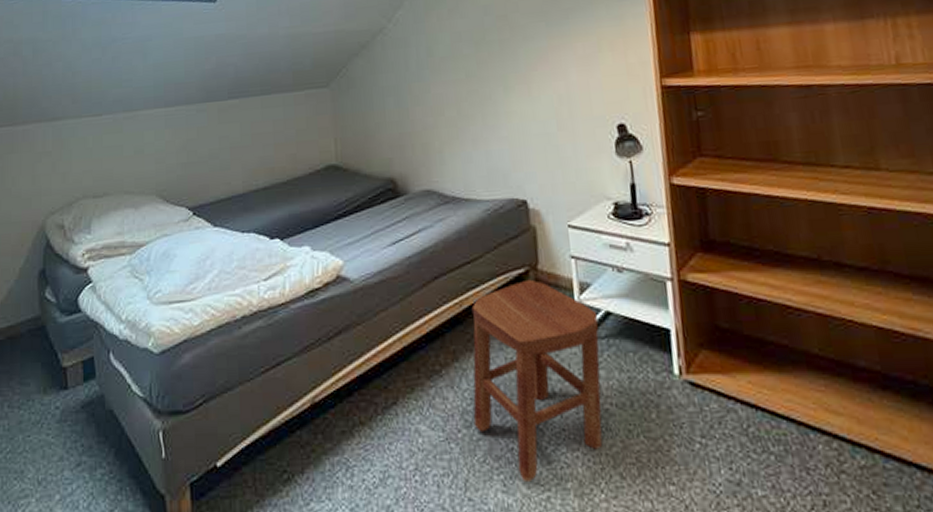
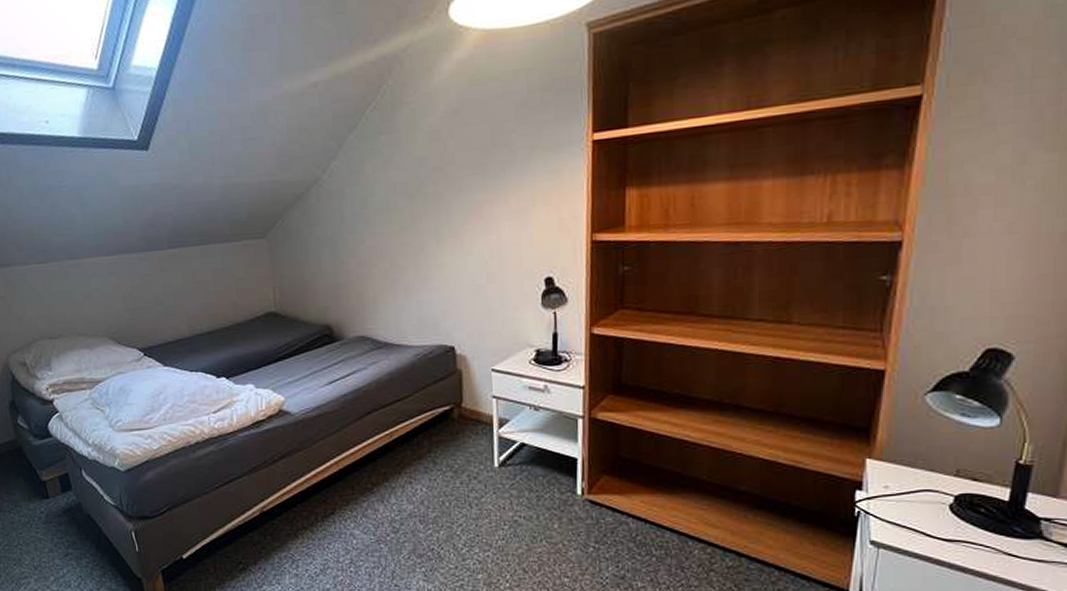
stool: present [471,279,603,483] -> none [400,415,514,574]

